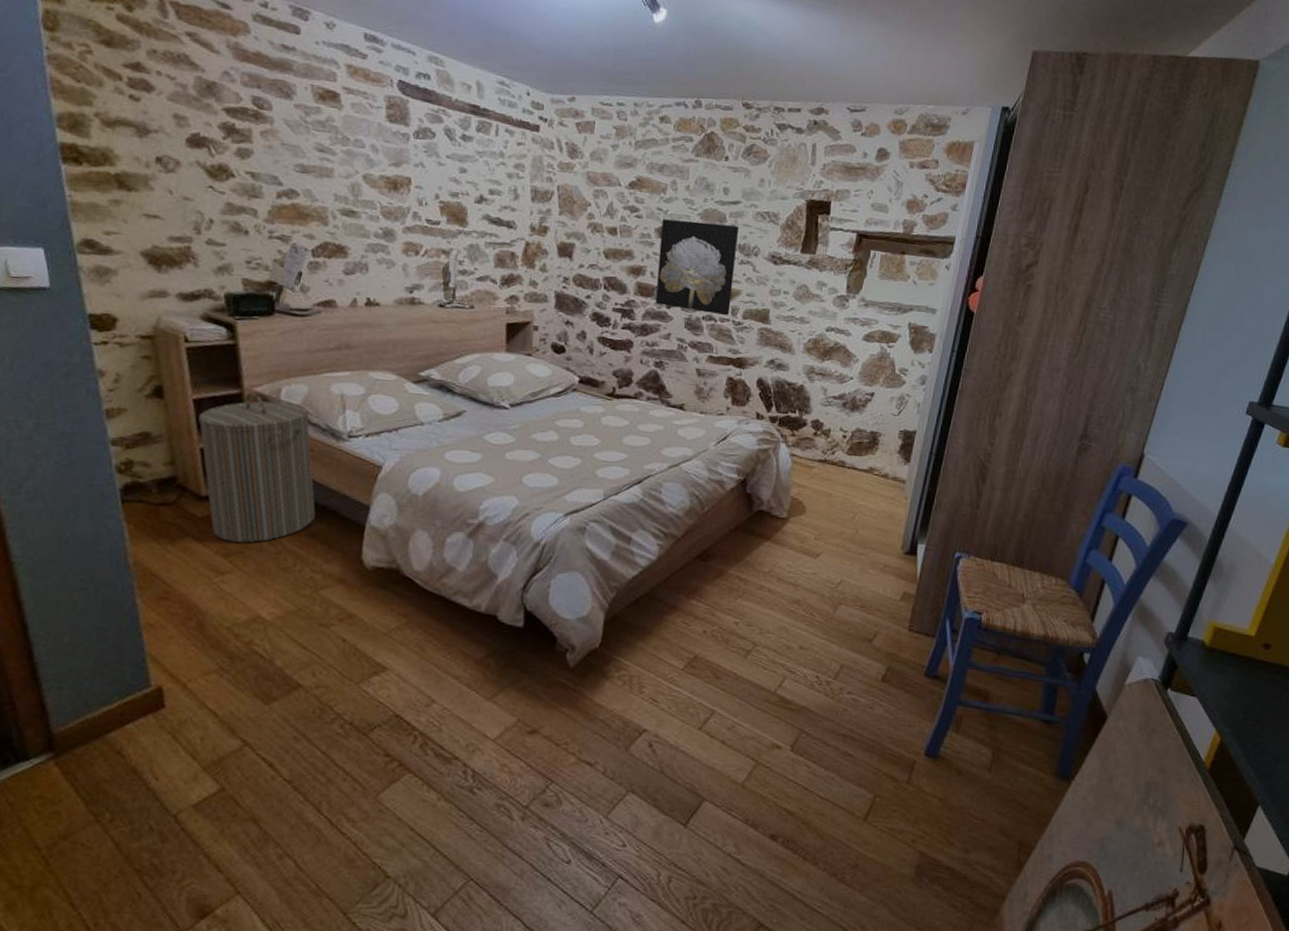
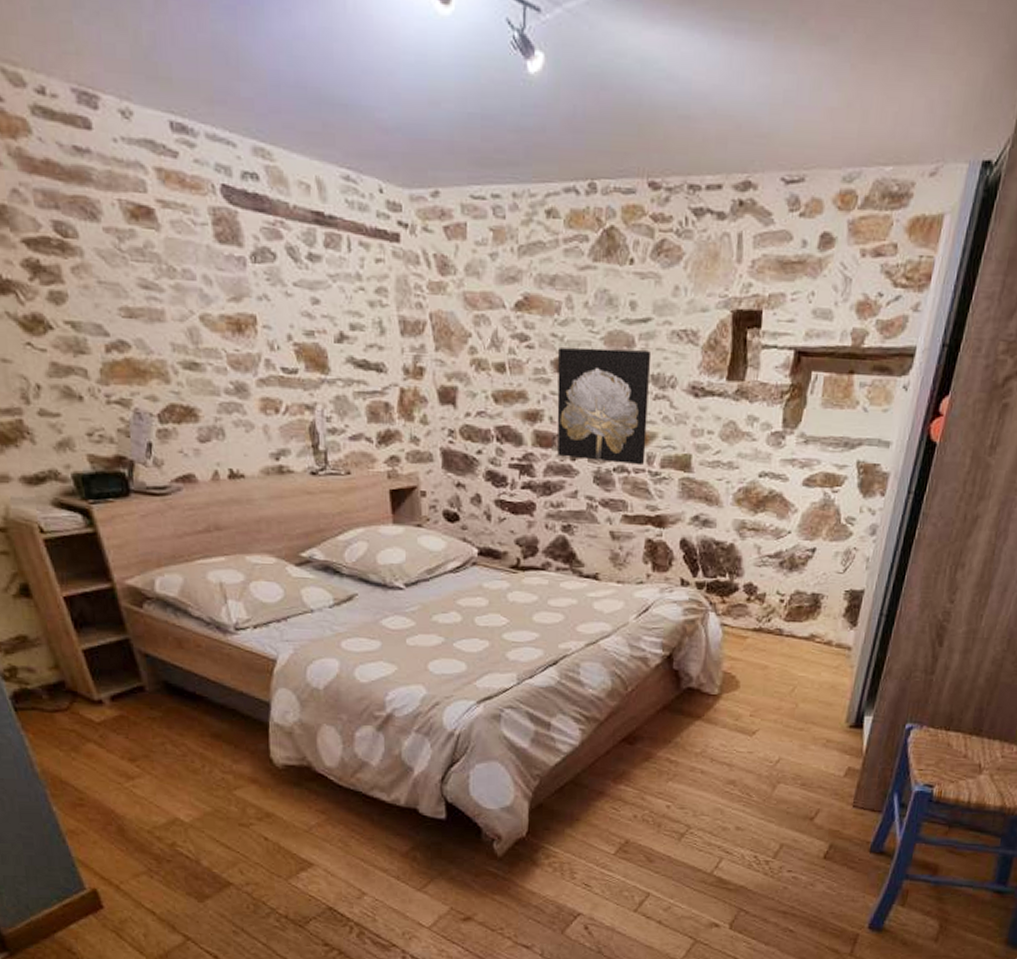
laundry hamper: present [198,392,316,543] -> none [74,586,215,747]

